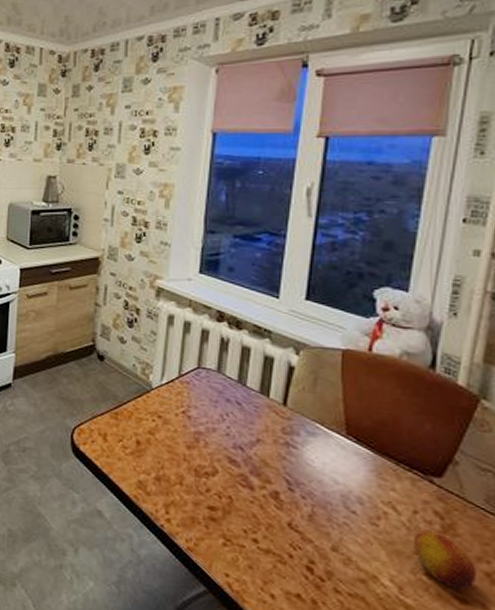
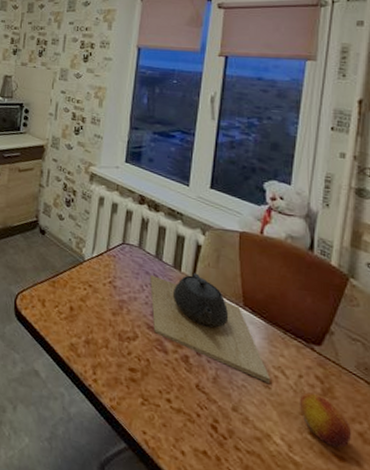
teapot: none [232,399,379,520] -> present [150,273,271,383]

